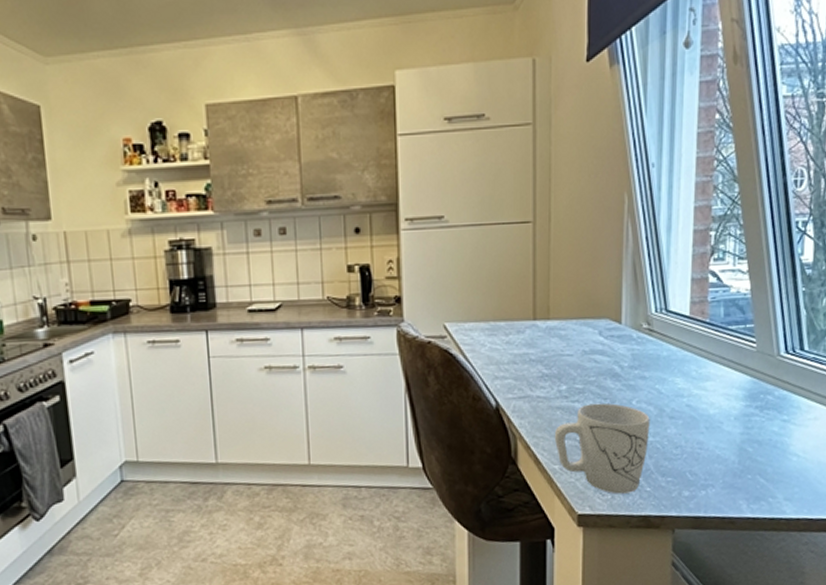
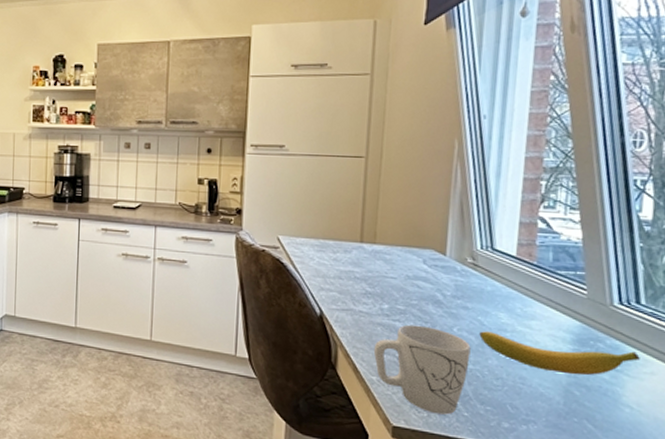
banana: none [657,399,805,432] -> present [479,331,640,376]

